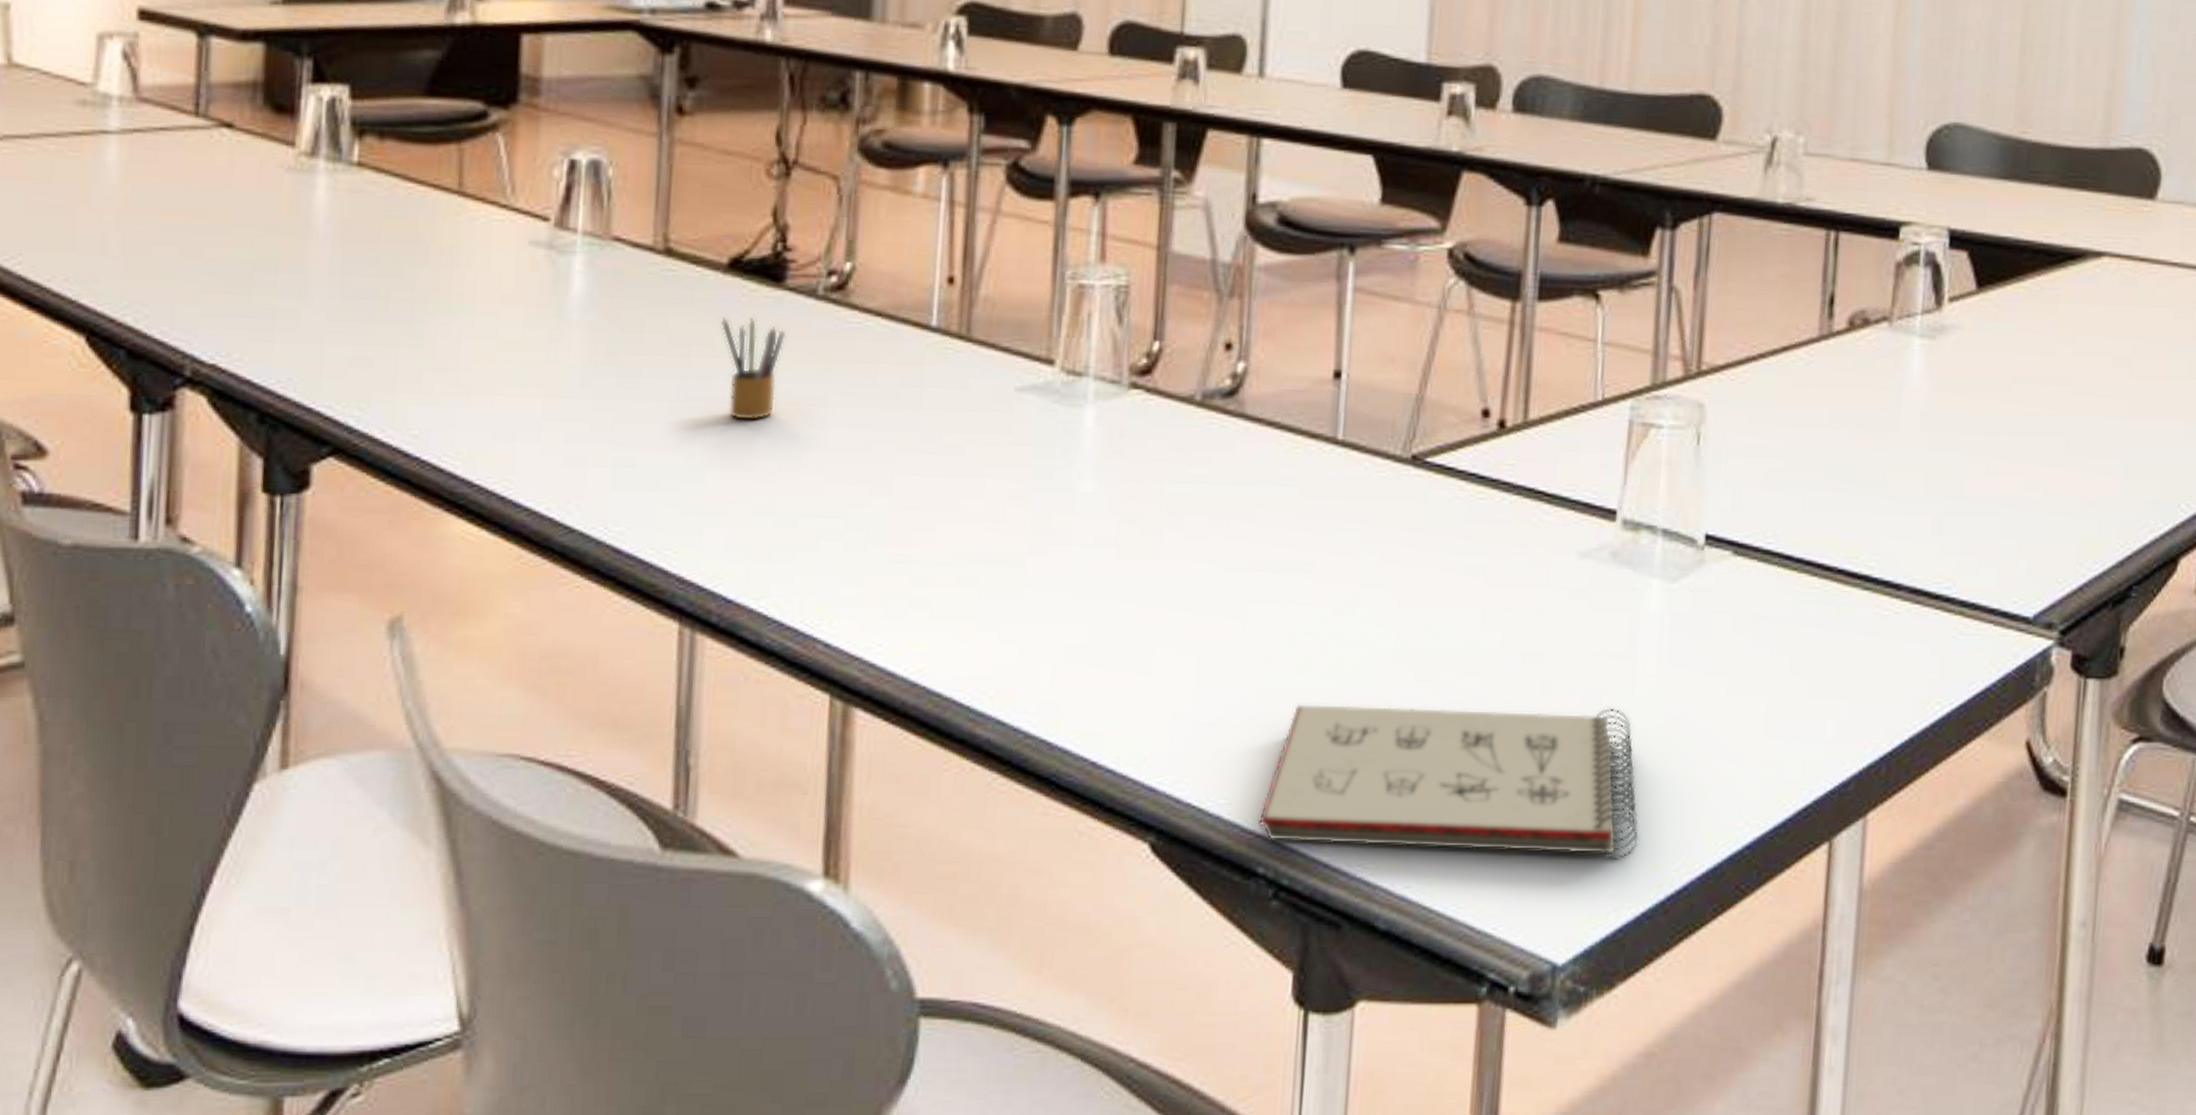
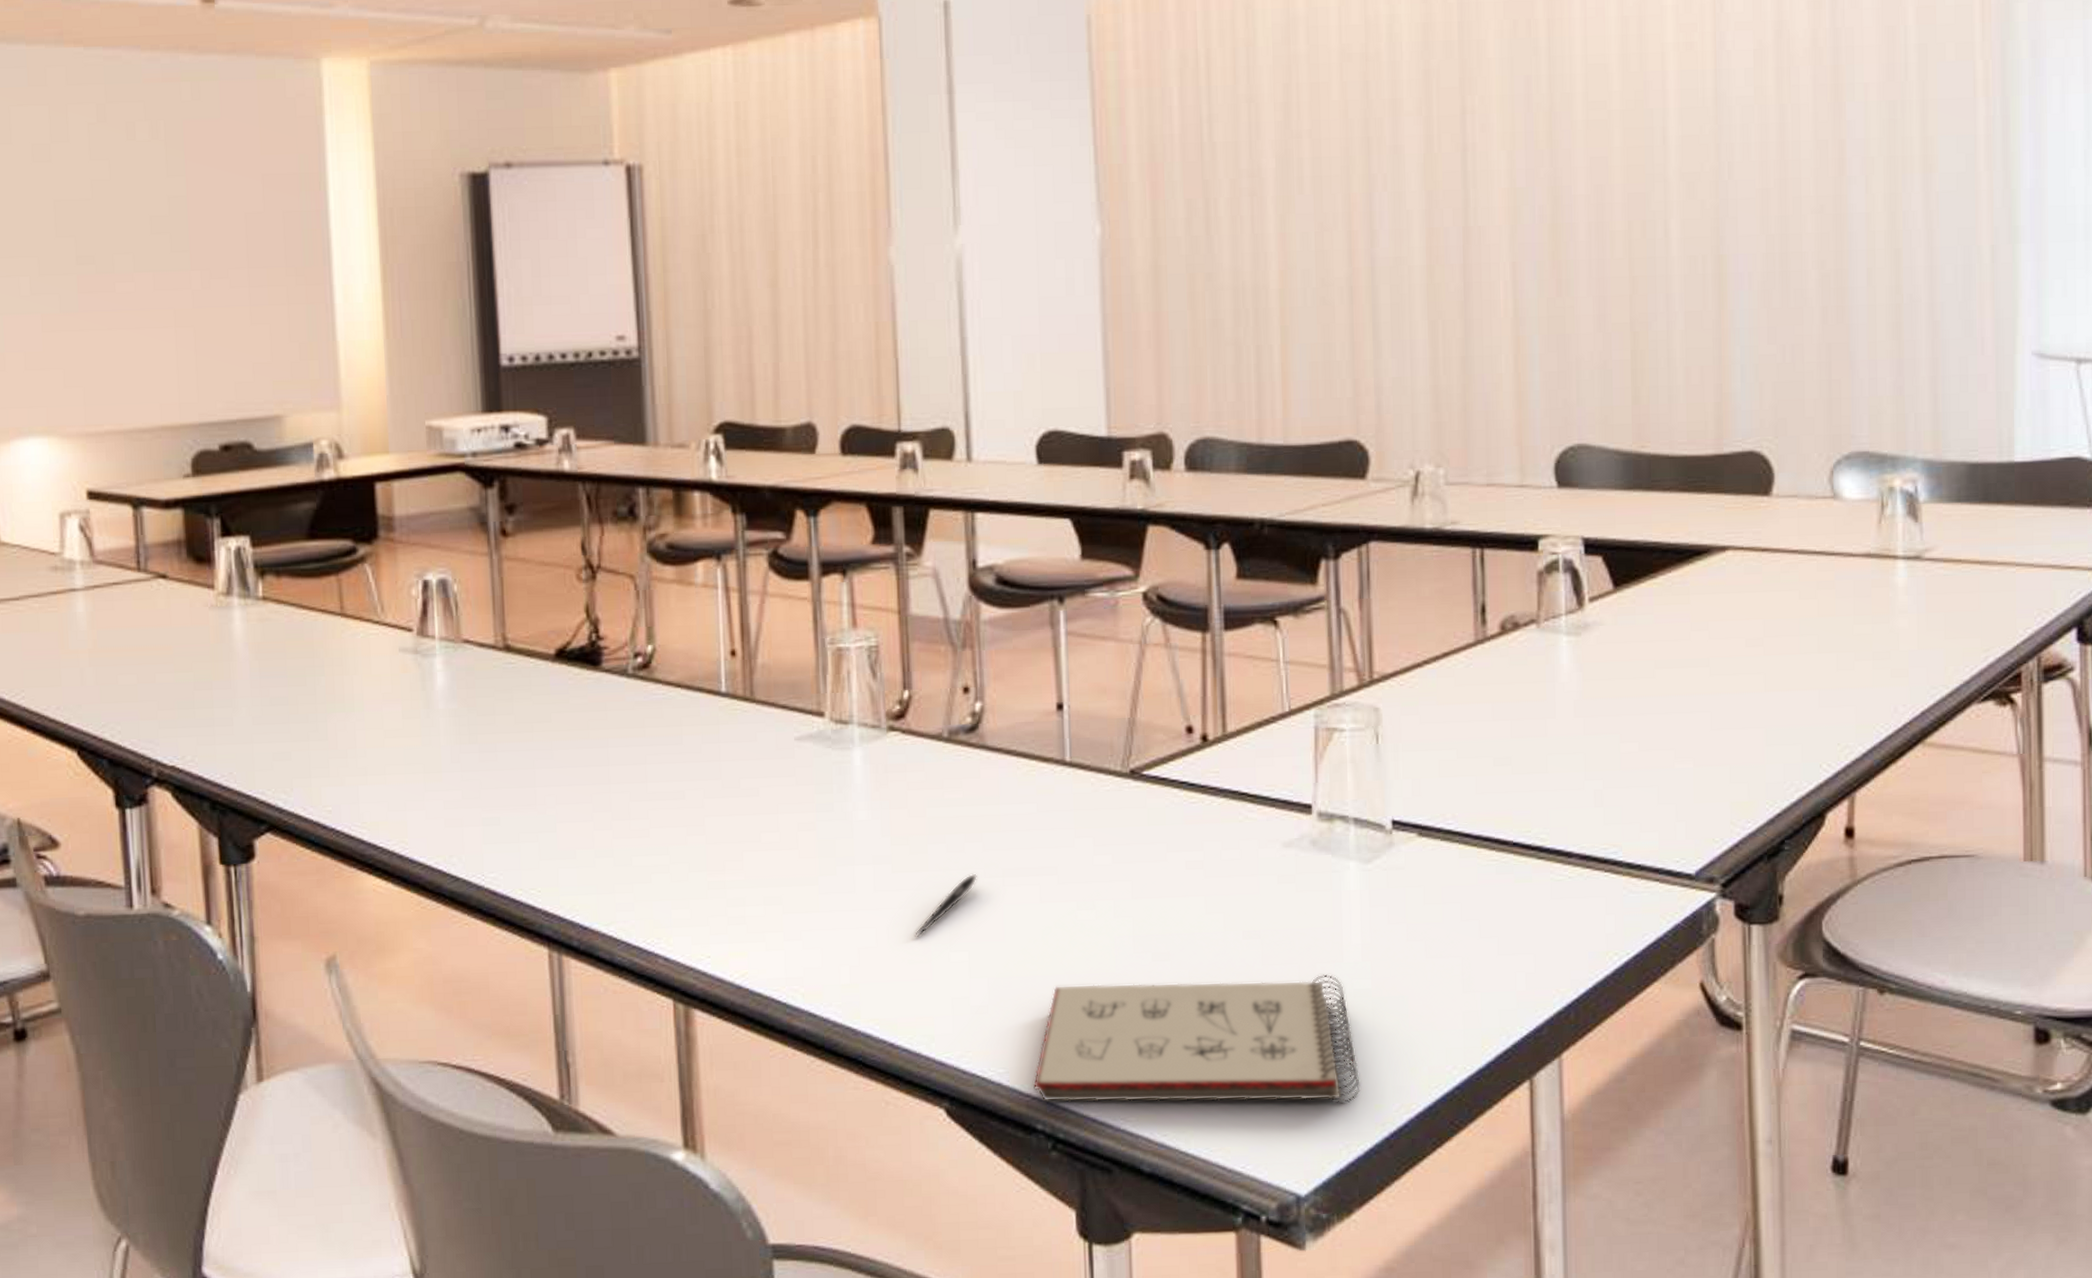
pencil box: present [720,316,786,421] -> none [554,696,607,781]
pen: none [1136,564,1218,636] -> present [915,873,977,937]

